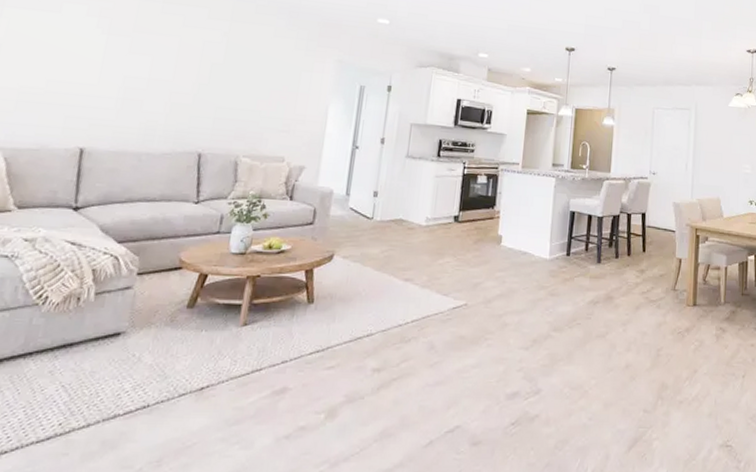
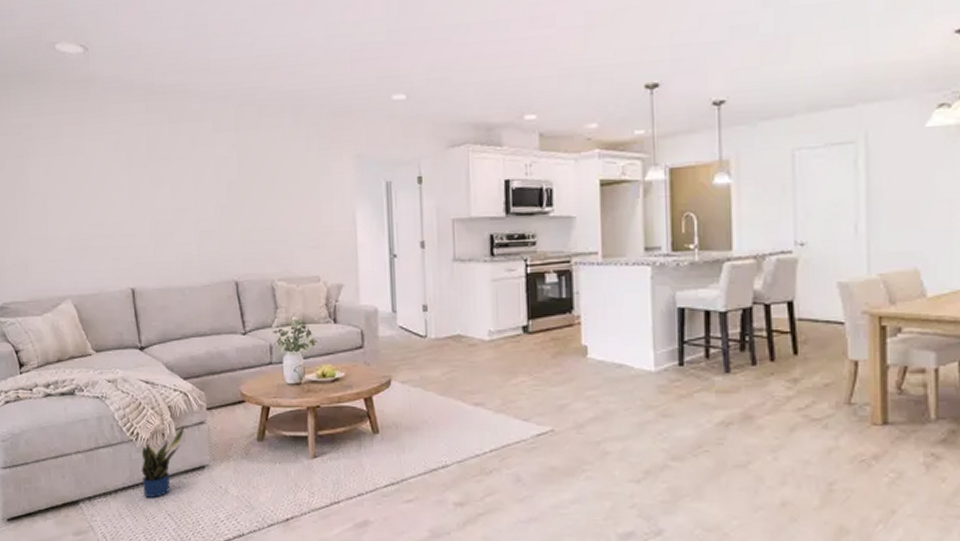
potted plant: none [36,291,107,367] -> present [141,427,185,498]

